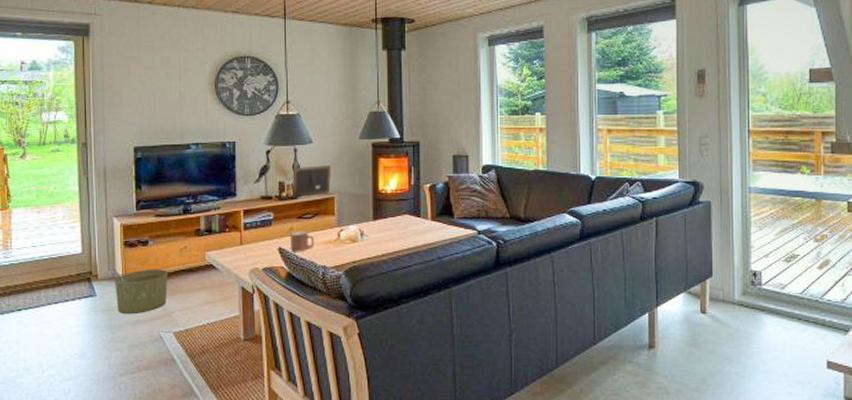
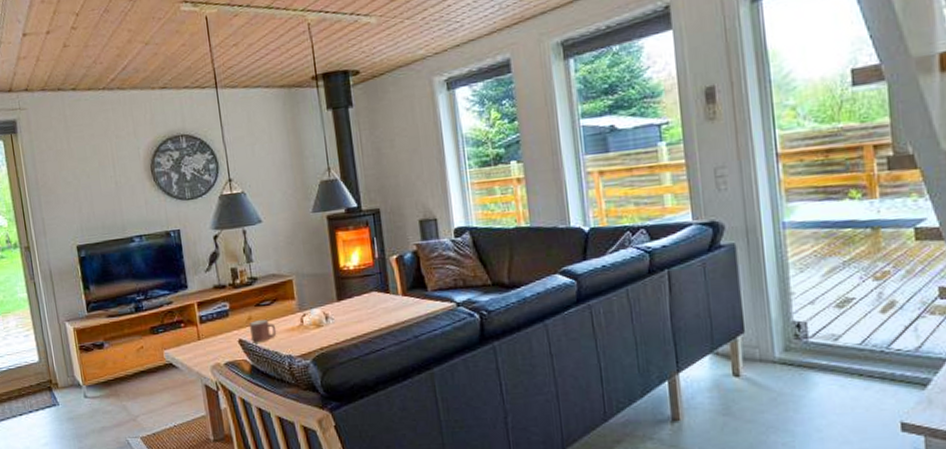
basket: present [114,269,169,313] -> none [74,372,130,421]
books: present [200,207,228,234] -> none [153,301,183,332]
picture frame: present [292,165,331,198] -> none [244,245,287,285]

